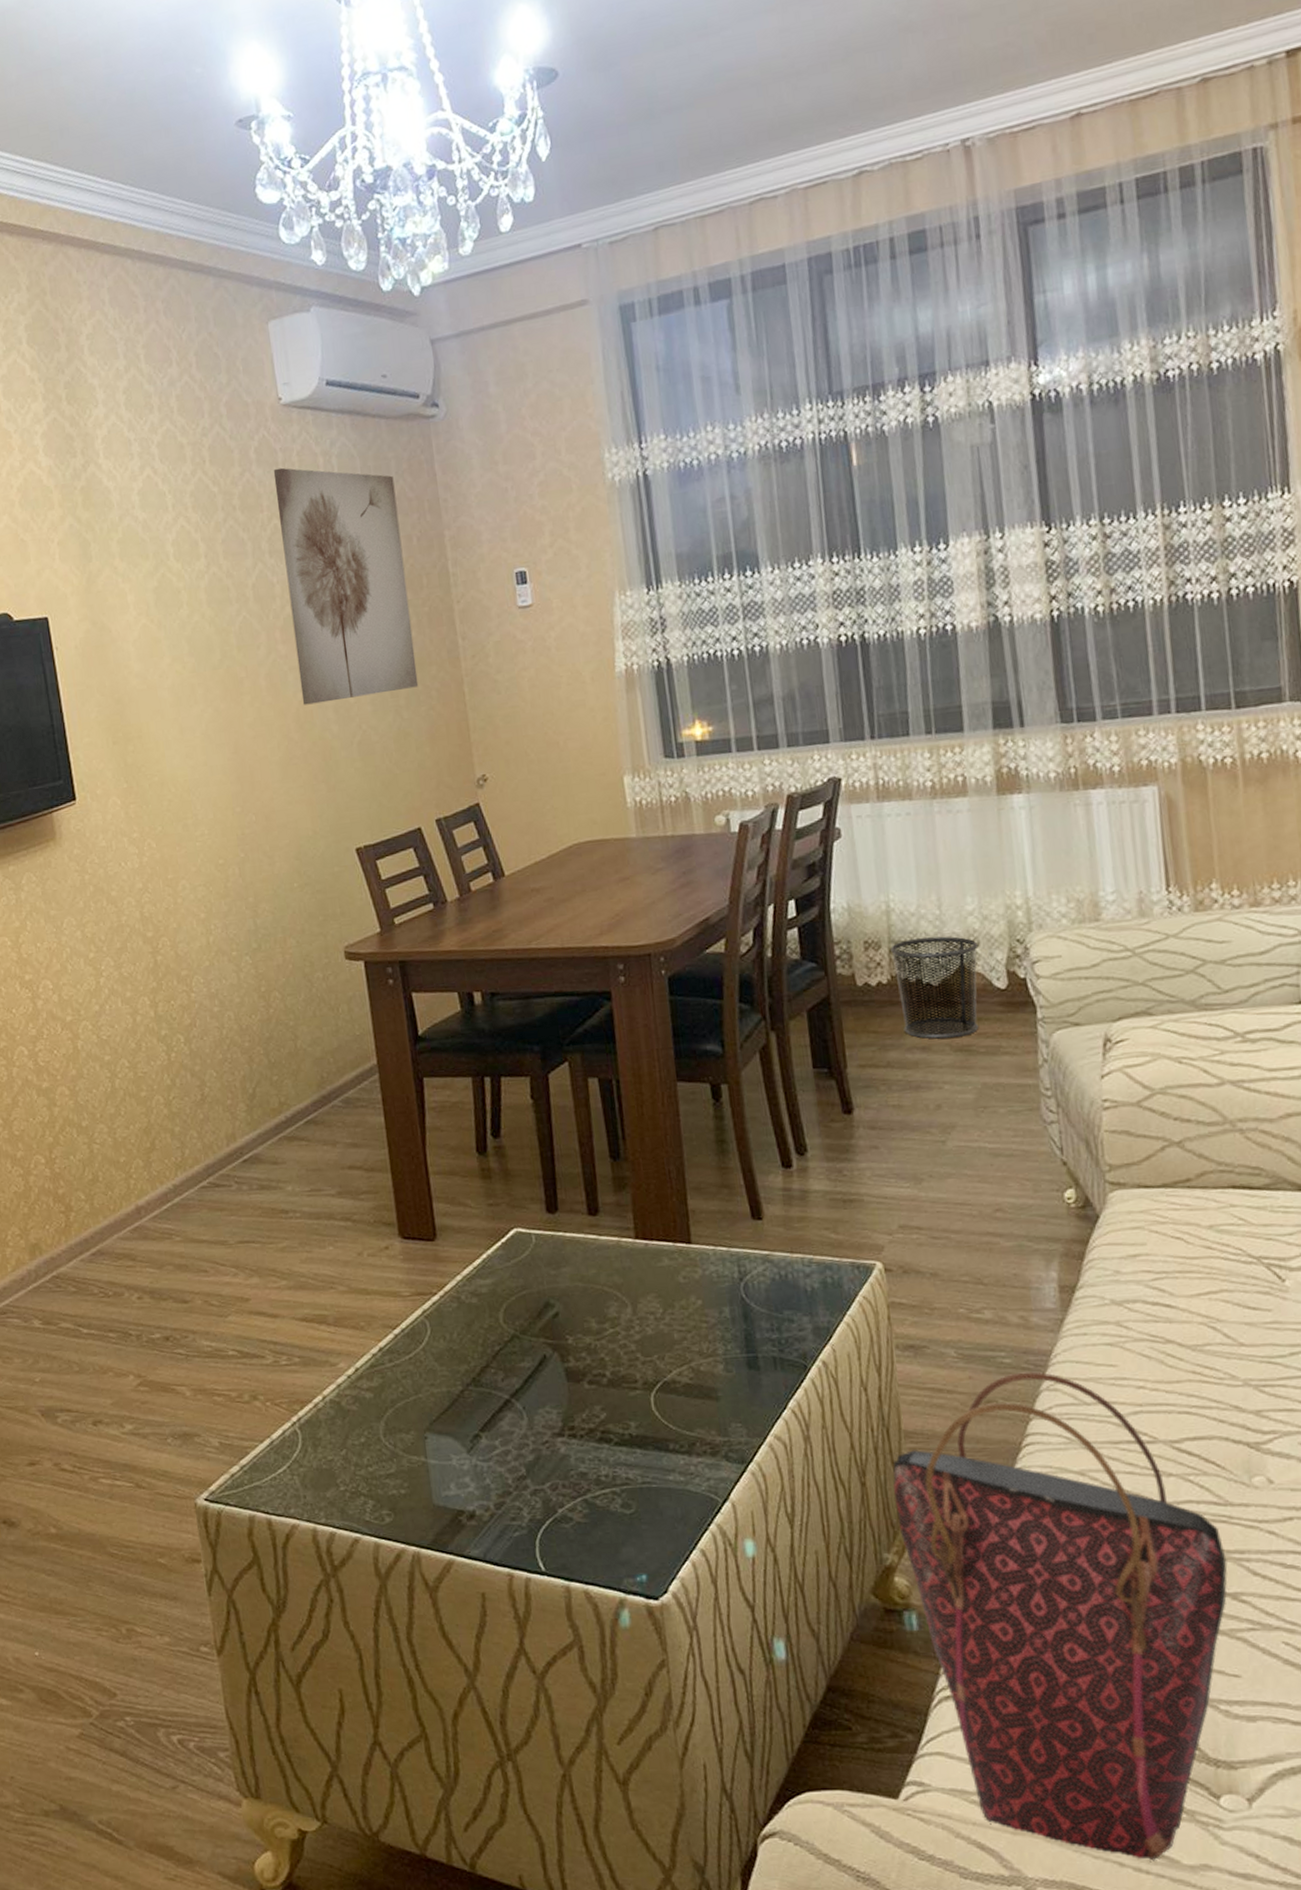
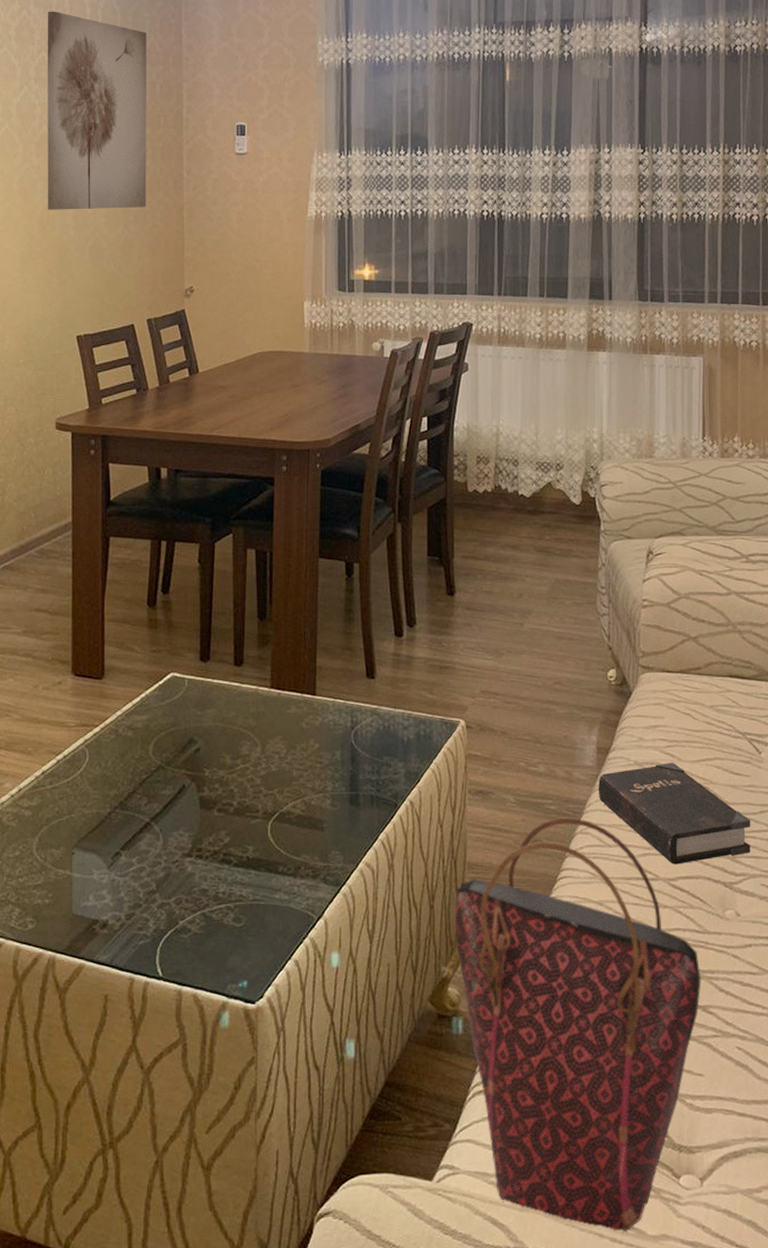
waste bin: present [890,936,979,1039] -> none [497,458,562,541]
hardback book: none [1064,1298,1282,1424] -> present [598,762,751,865]

